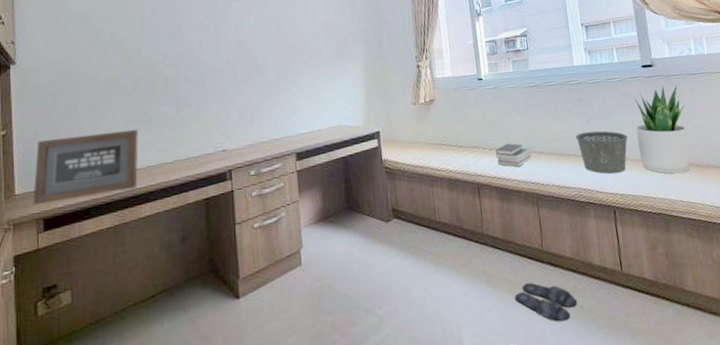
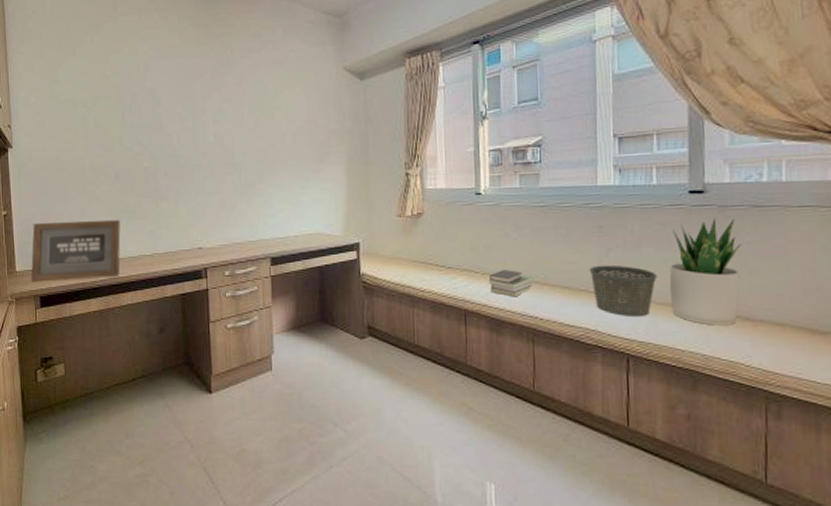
slippers: present [515,282,577,322] -> none [496,423,568,469]

